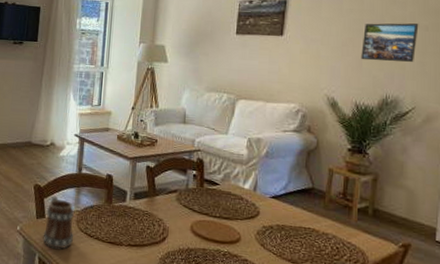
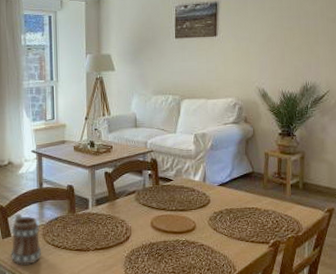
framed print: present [361,23,419,62] -> none [283,17,328,53]

